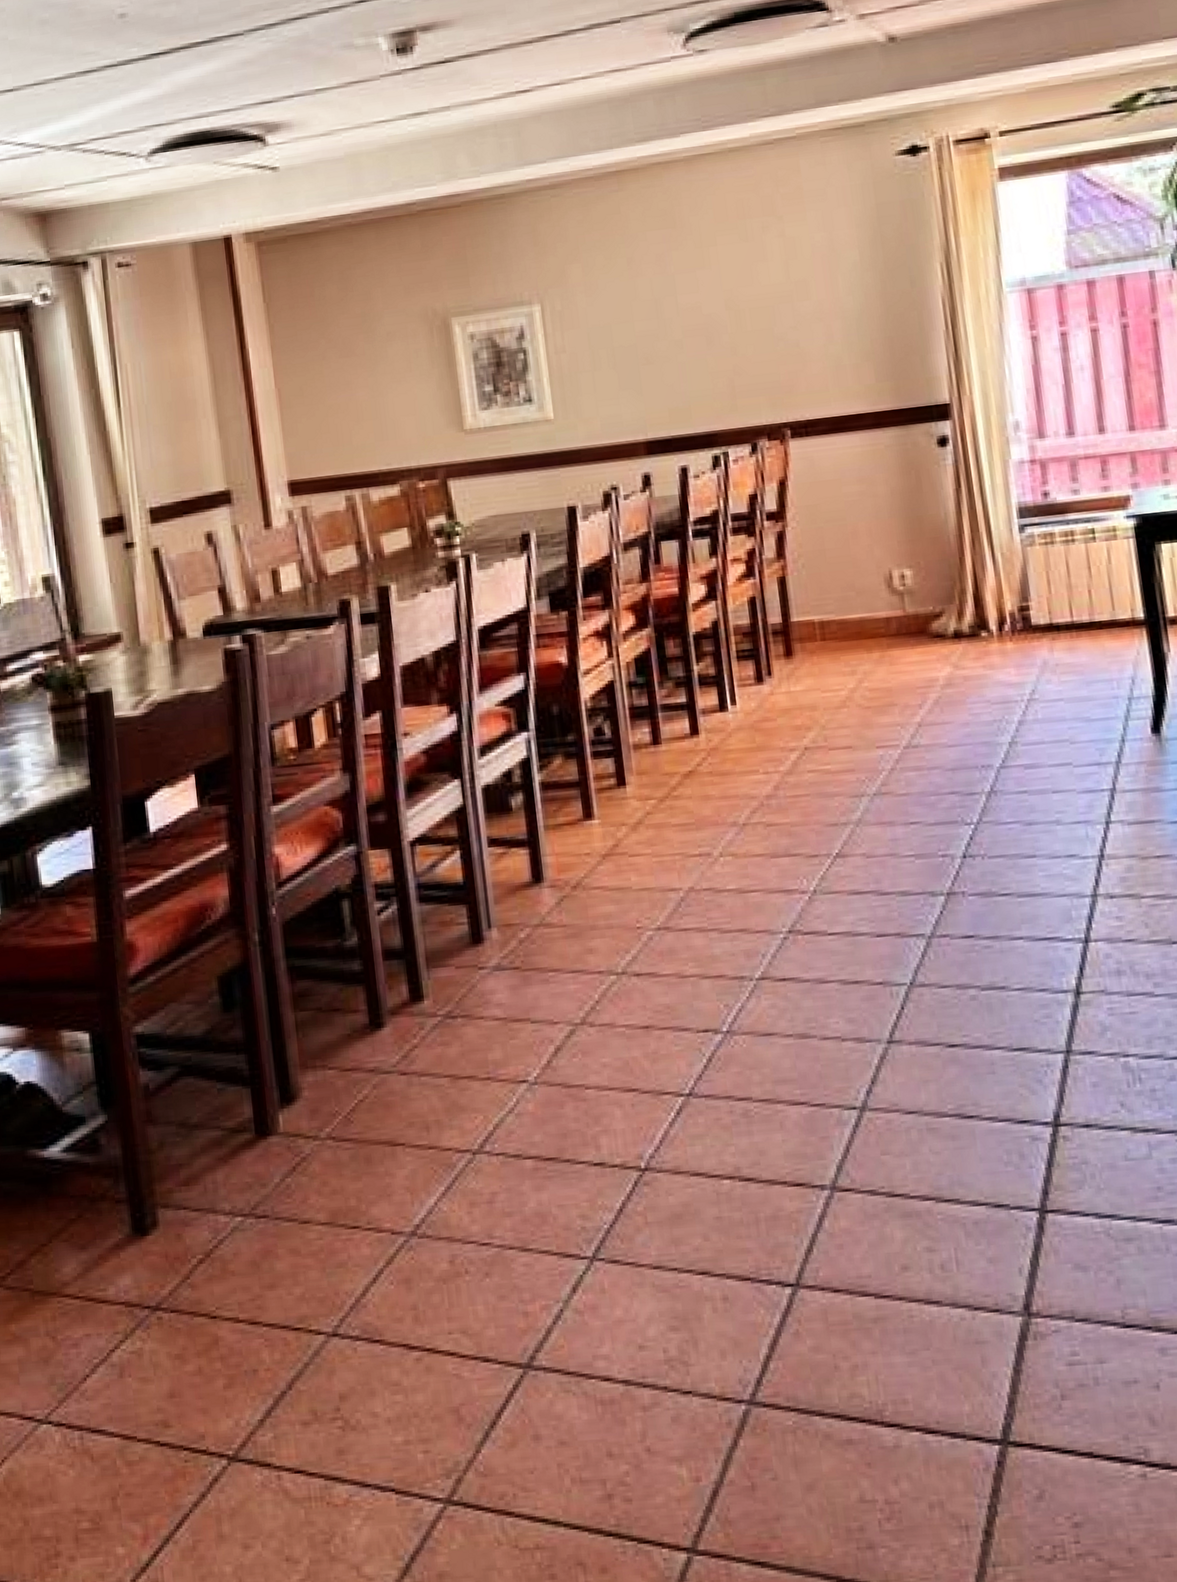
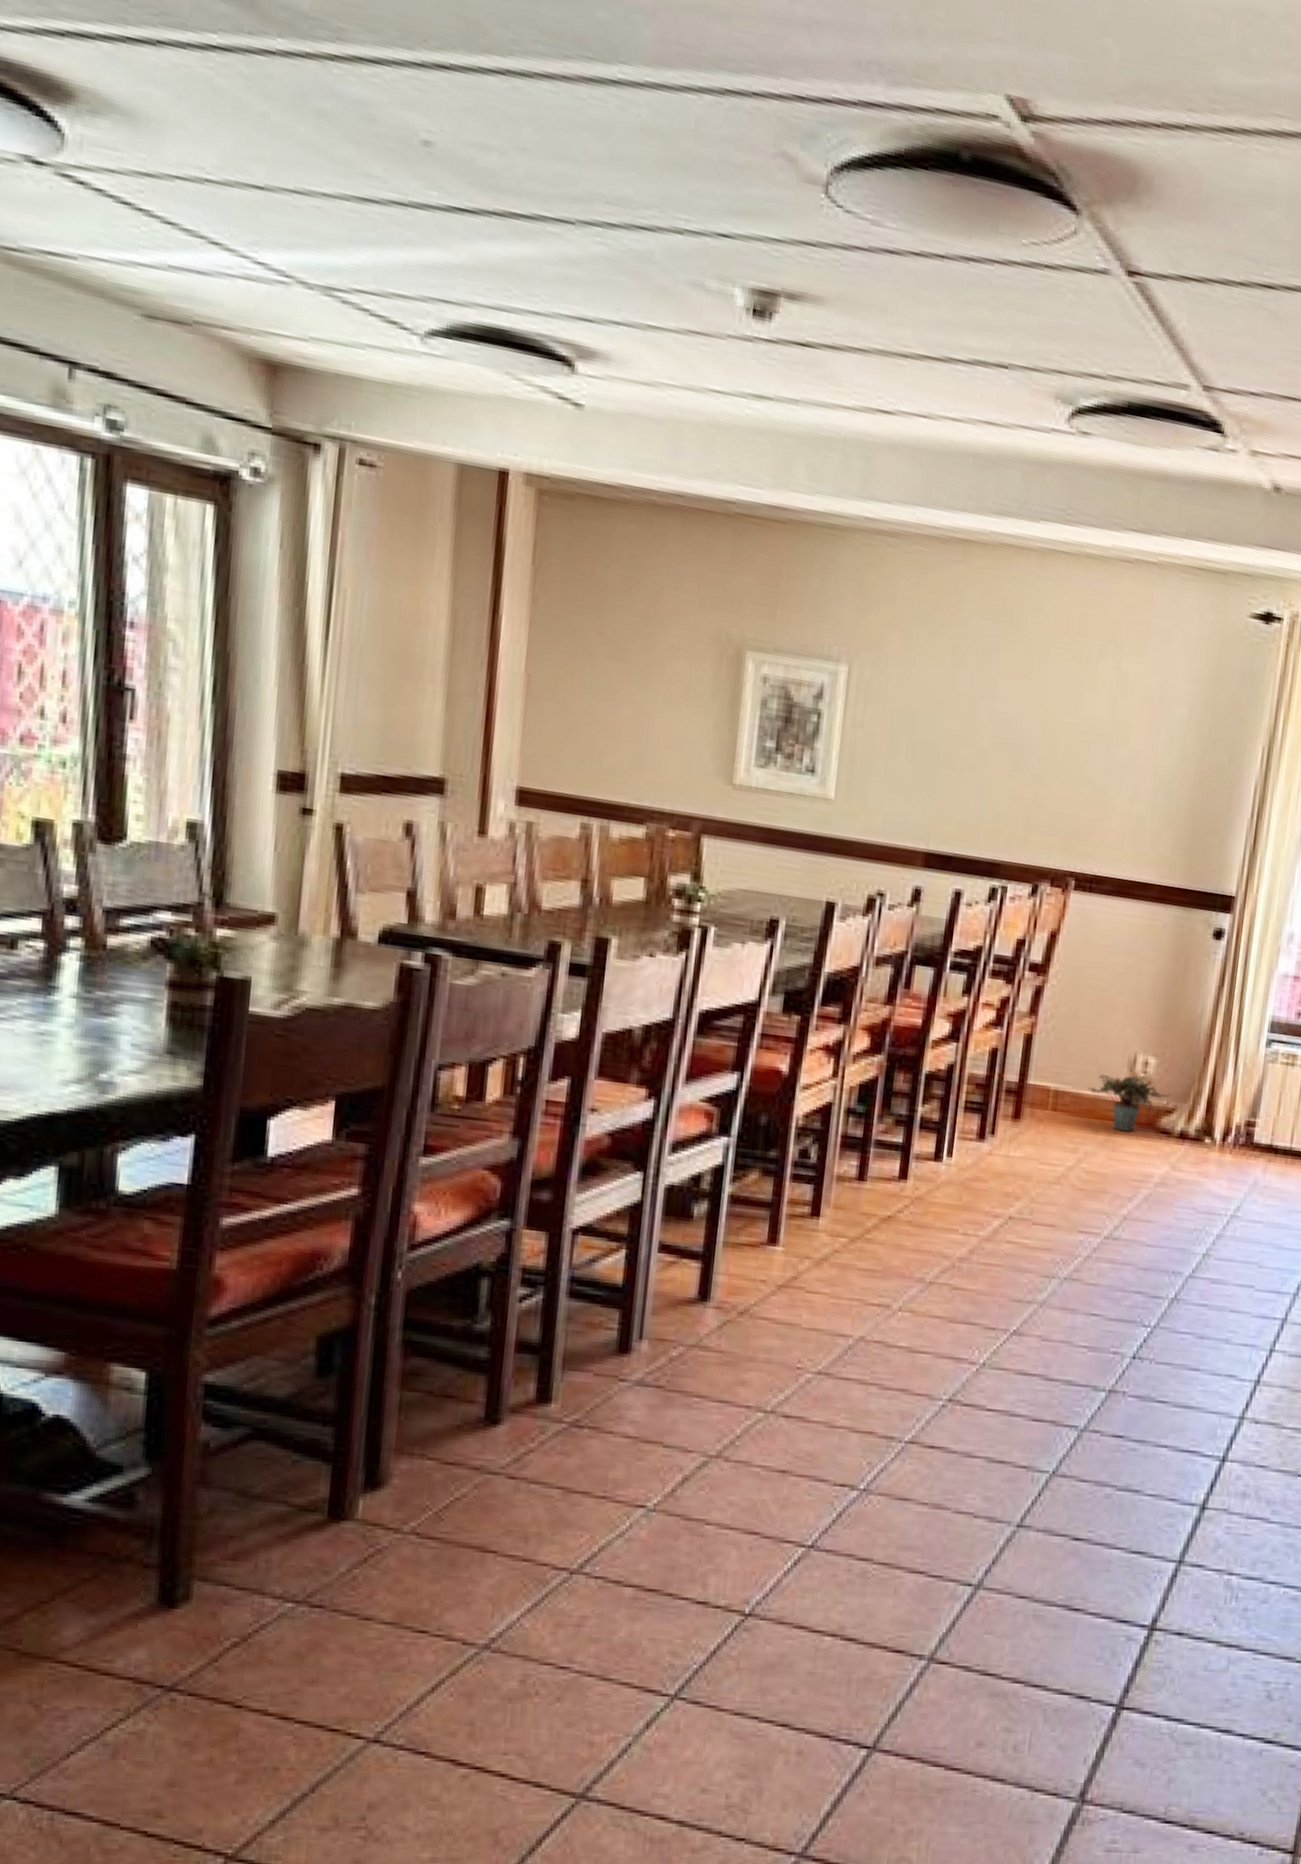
potted plant: none [850,588,936,645] -> present [1087,1073,1171,1132]

